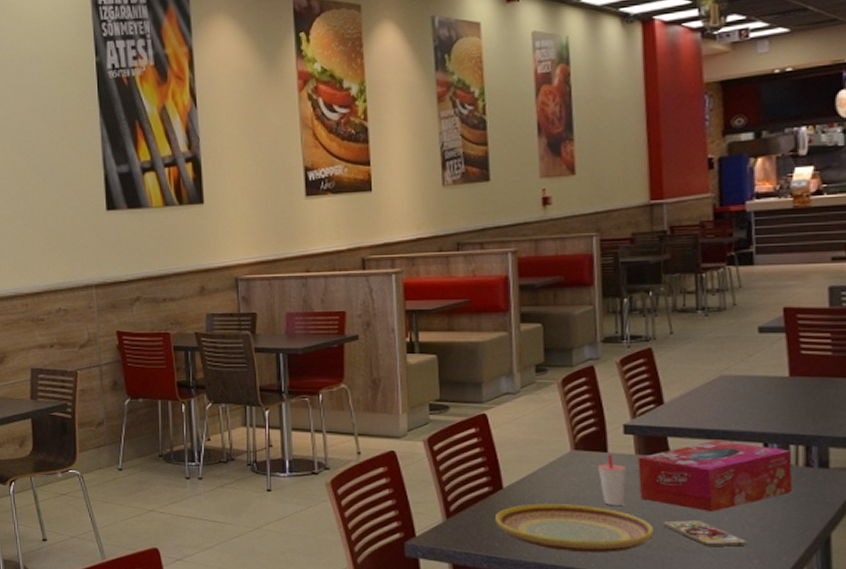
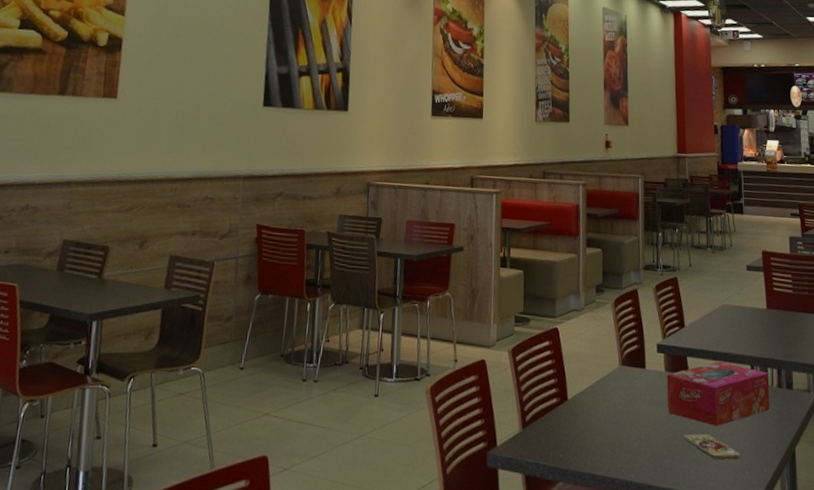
plate: present [495,503,655,553] -> none [561,415,678,465]
cup: present [597,454,626,507] -> none [637,370,658,420]

